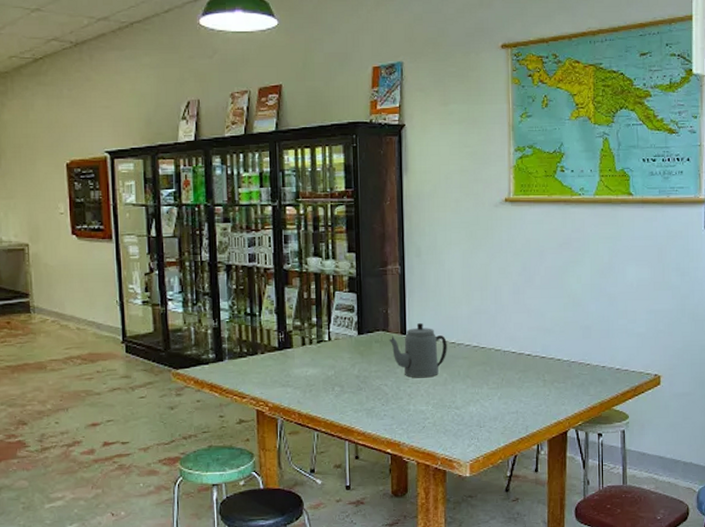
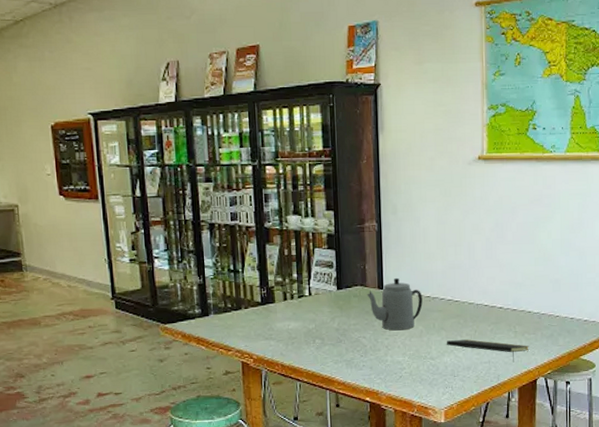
notepad: none [471,388,560,412] -> present [446,339,530,362]

